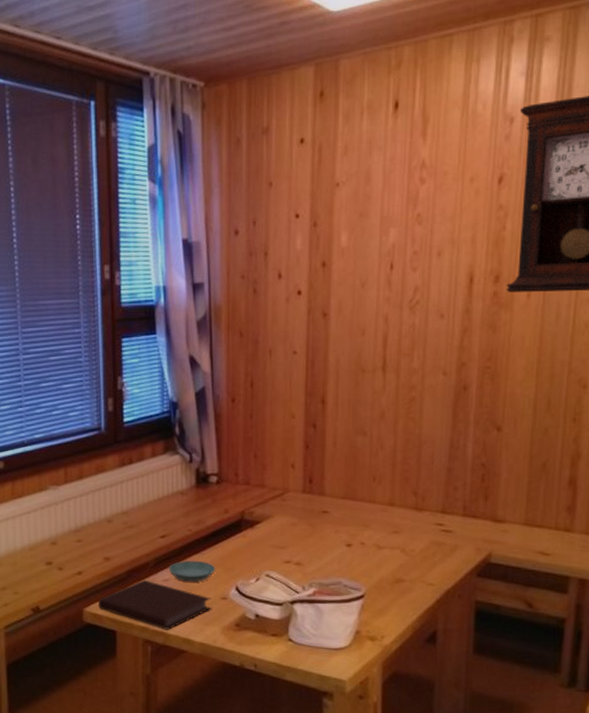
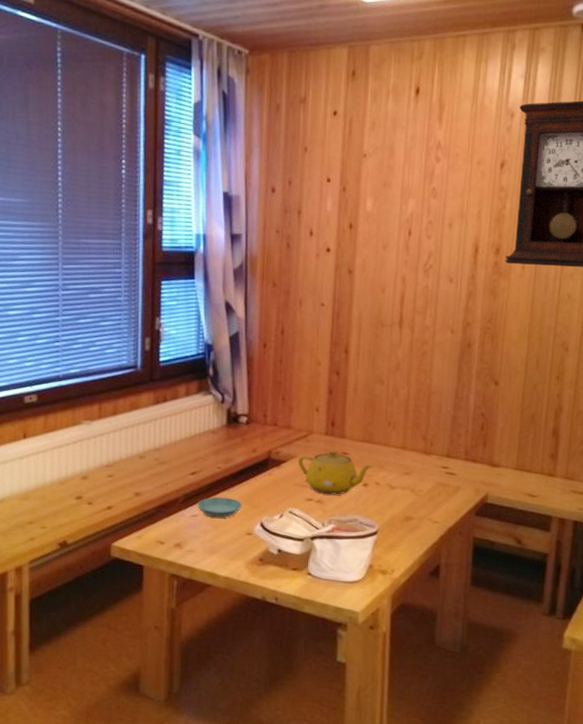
notebook: present [98,579,211,630] -> none [127,515,237,564]
teapot: none [273,508,357,557] -> present [297,449,373,495]

